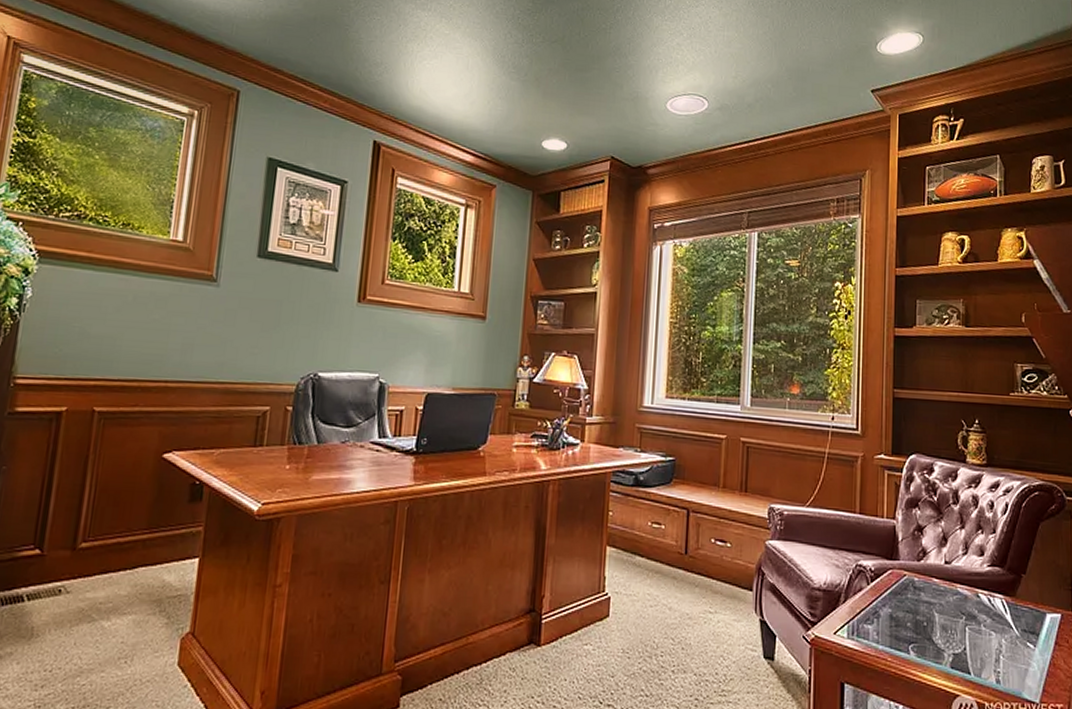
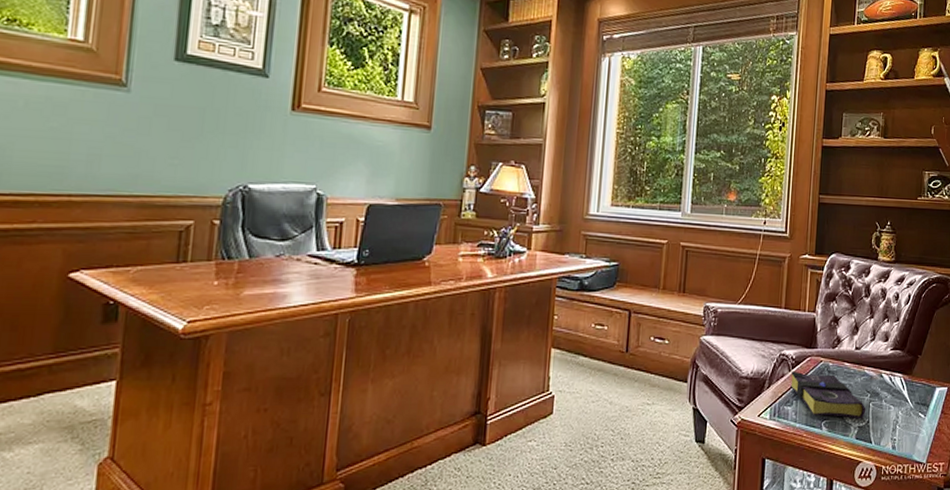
book: none [870,584,962,646] -> present [790,371,866,420]

